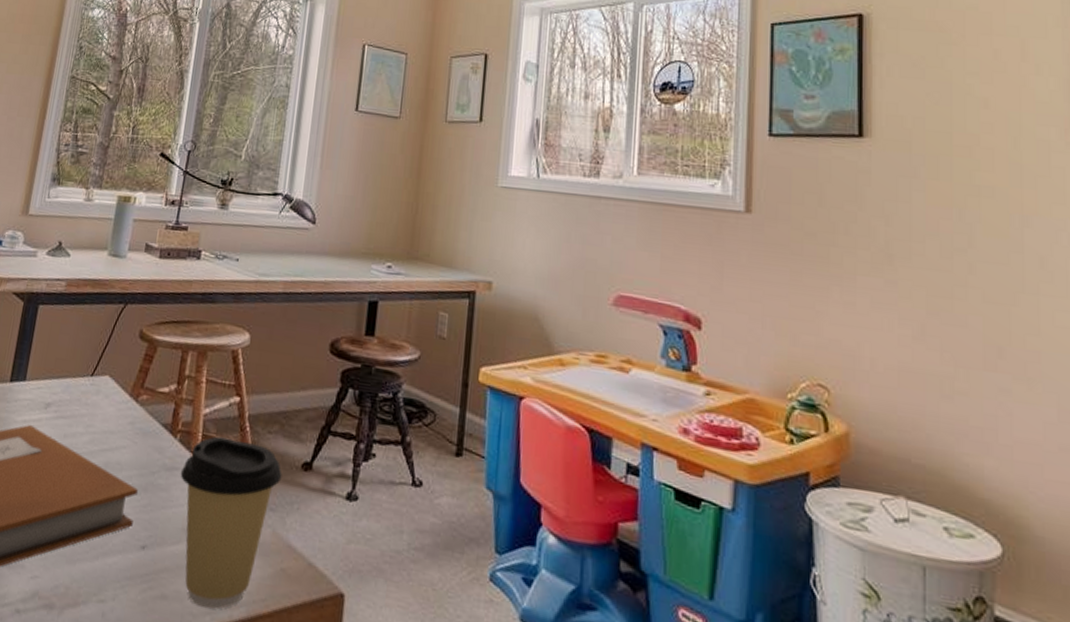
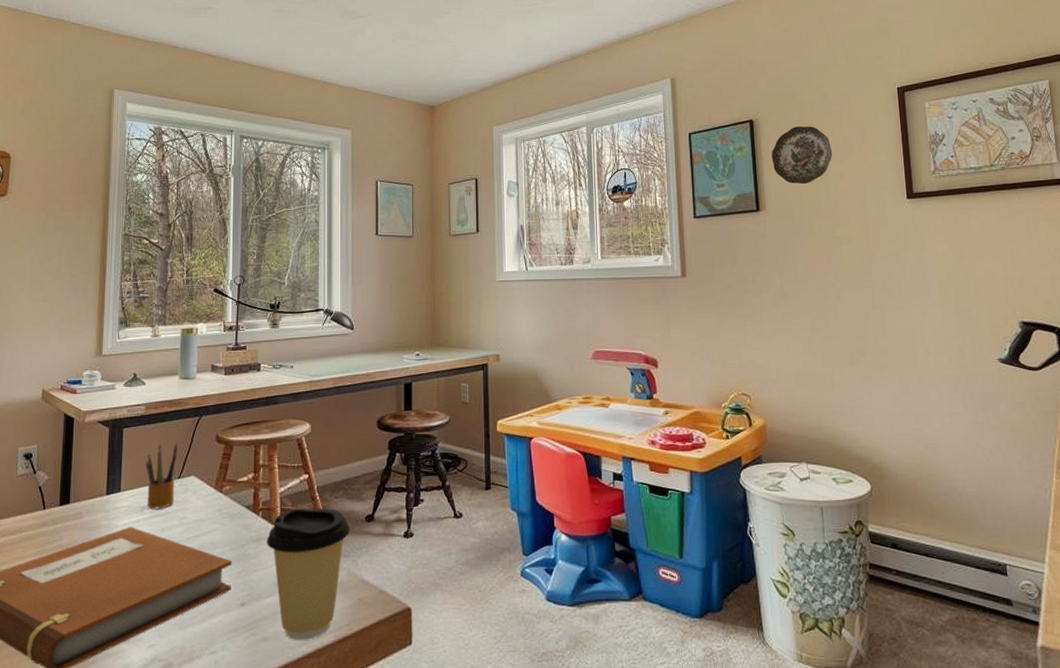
pencil box: none [52,329,96,410] -> present [146,443,178,510]
decorative plate: none [886,28,976,108] -> present [771,126,833,185]

